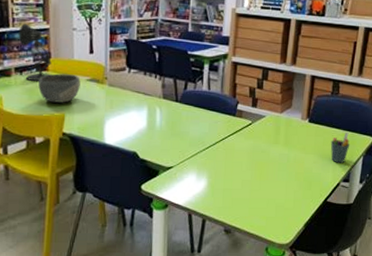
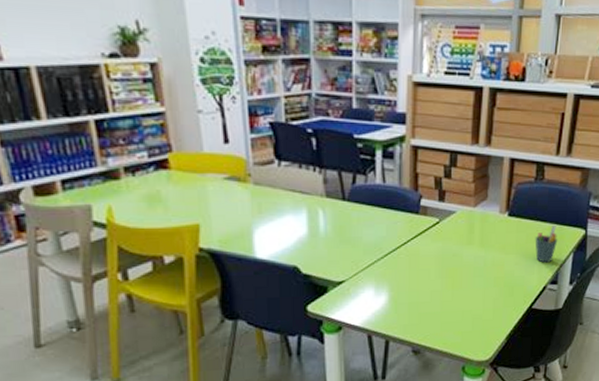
desk lamp: present [18,23,52,81] -> none [122,106,176,183]
bowl: present [38,73,81,103] -> none [159,172,216,210]

